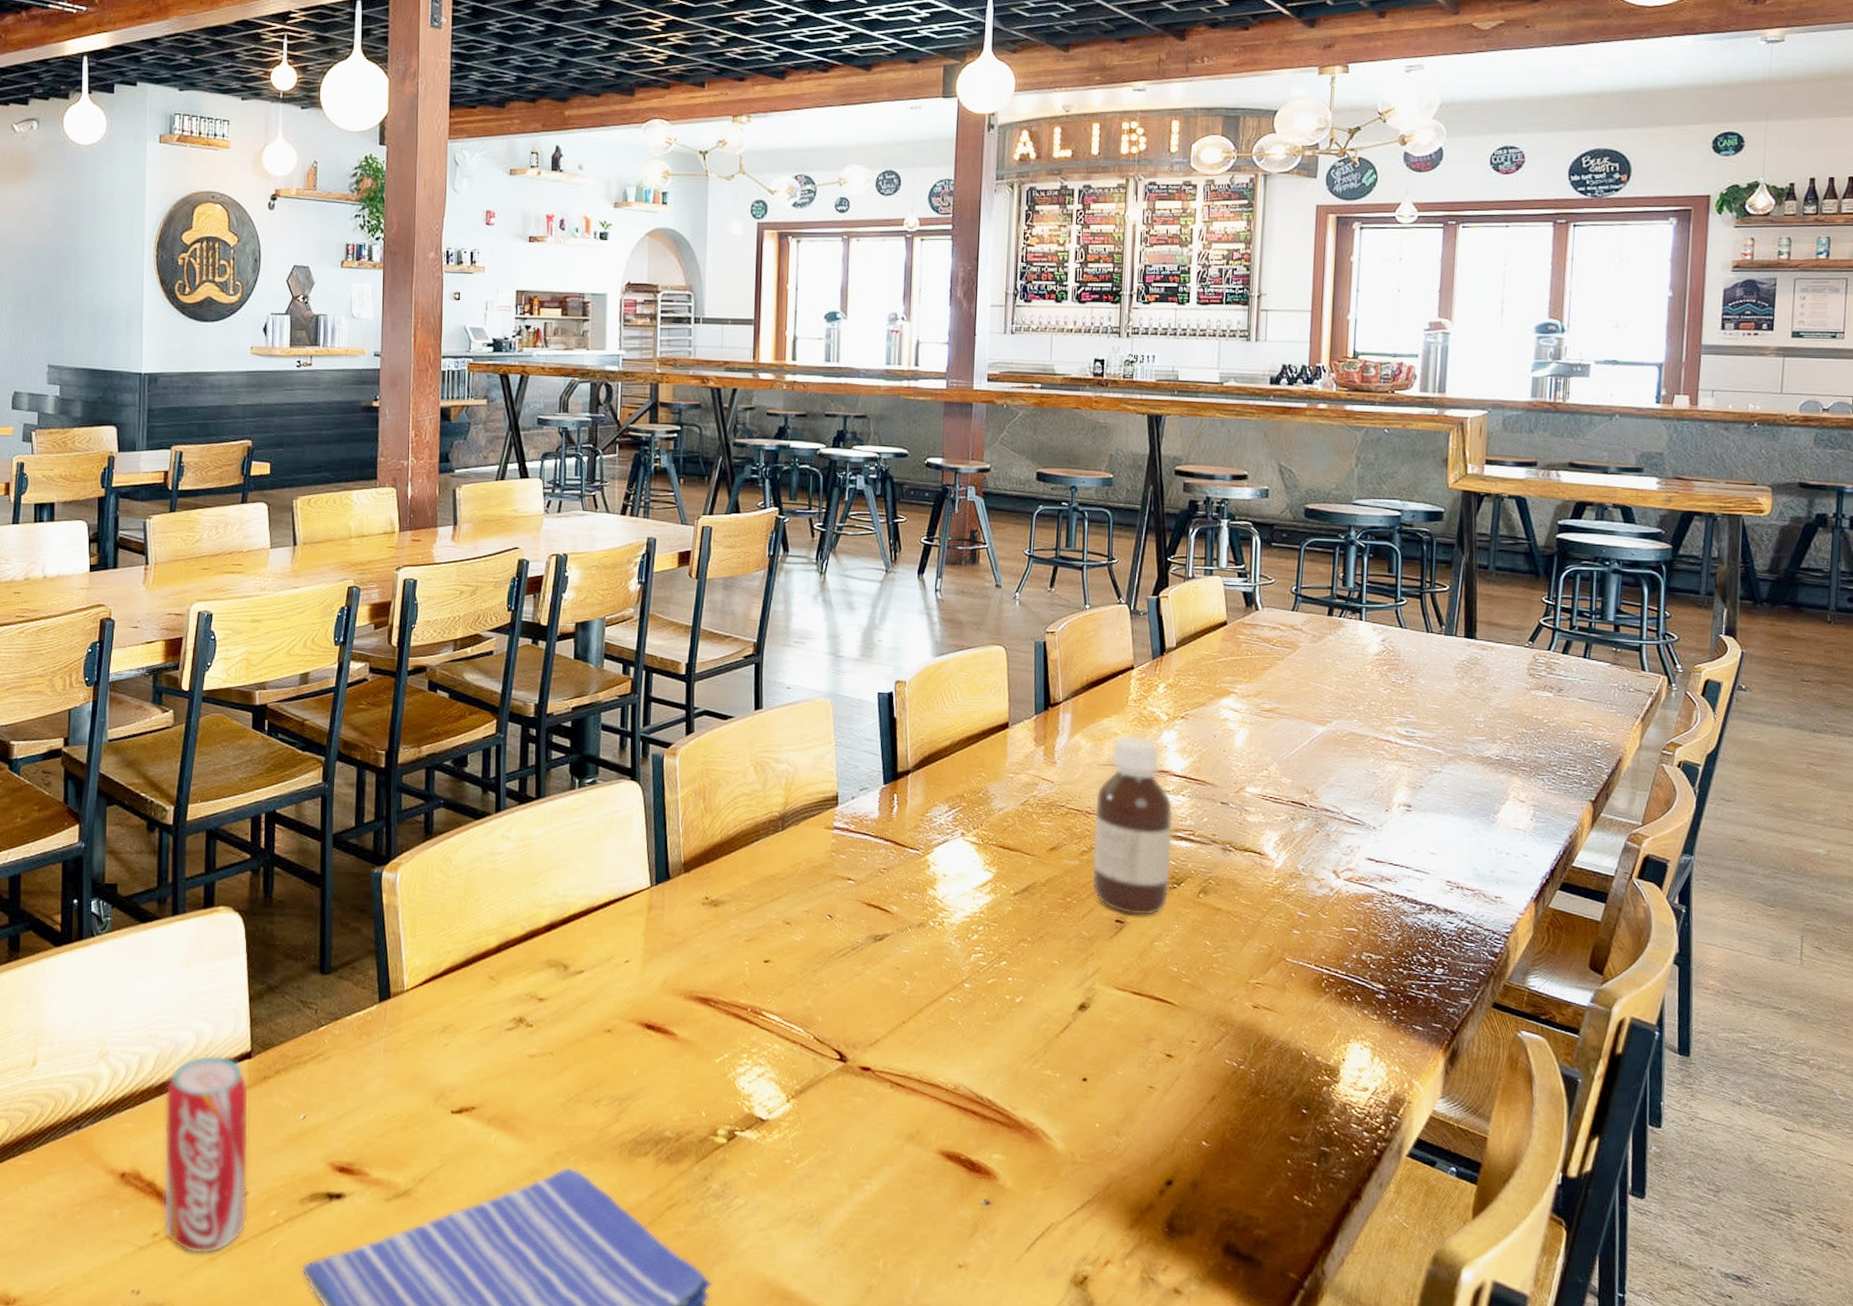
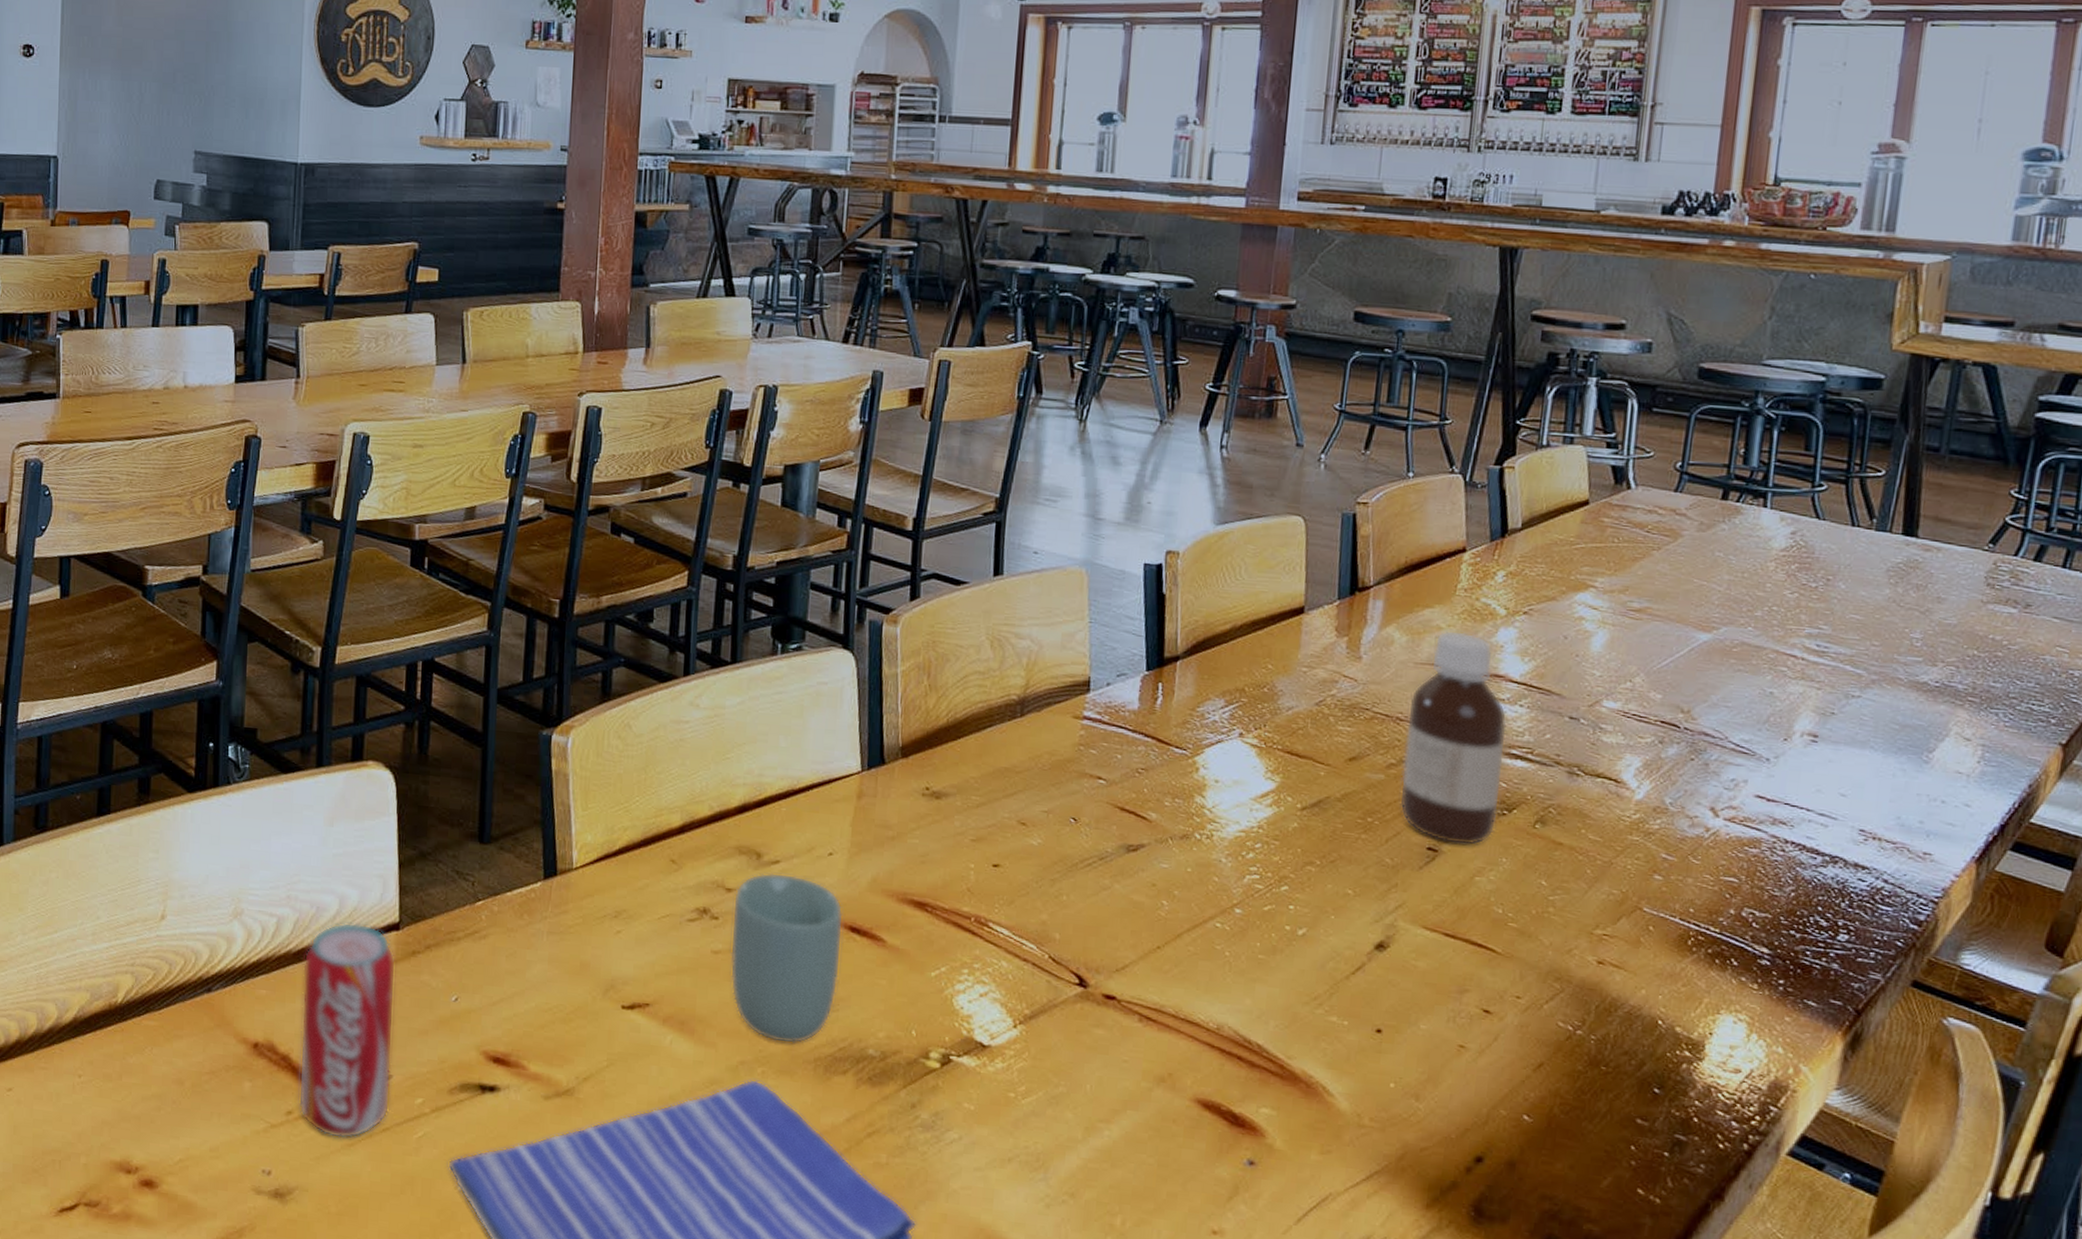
cup: none [544,981,640,1133] -> present [730,873,844,1044]

